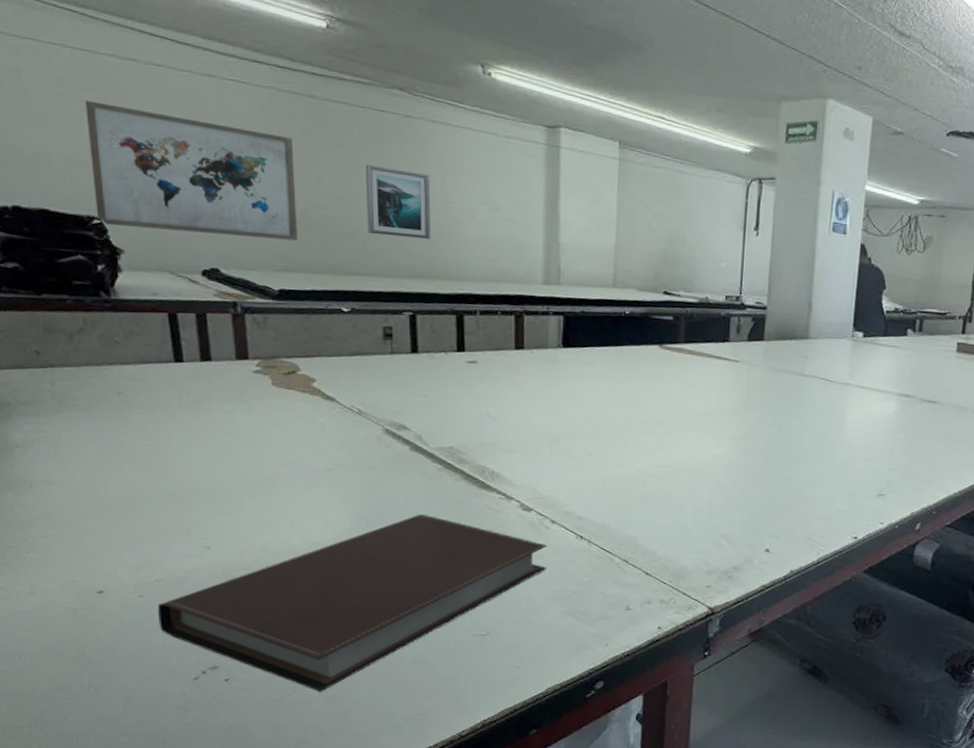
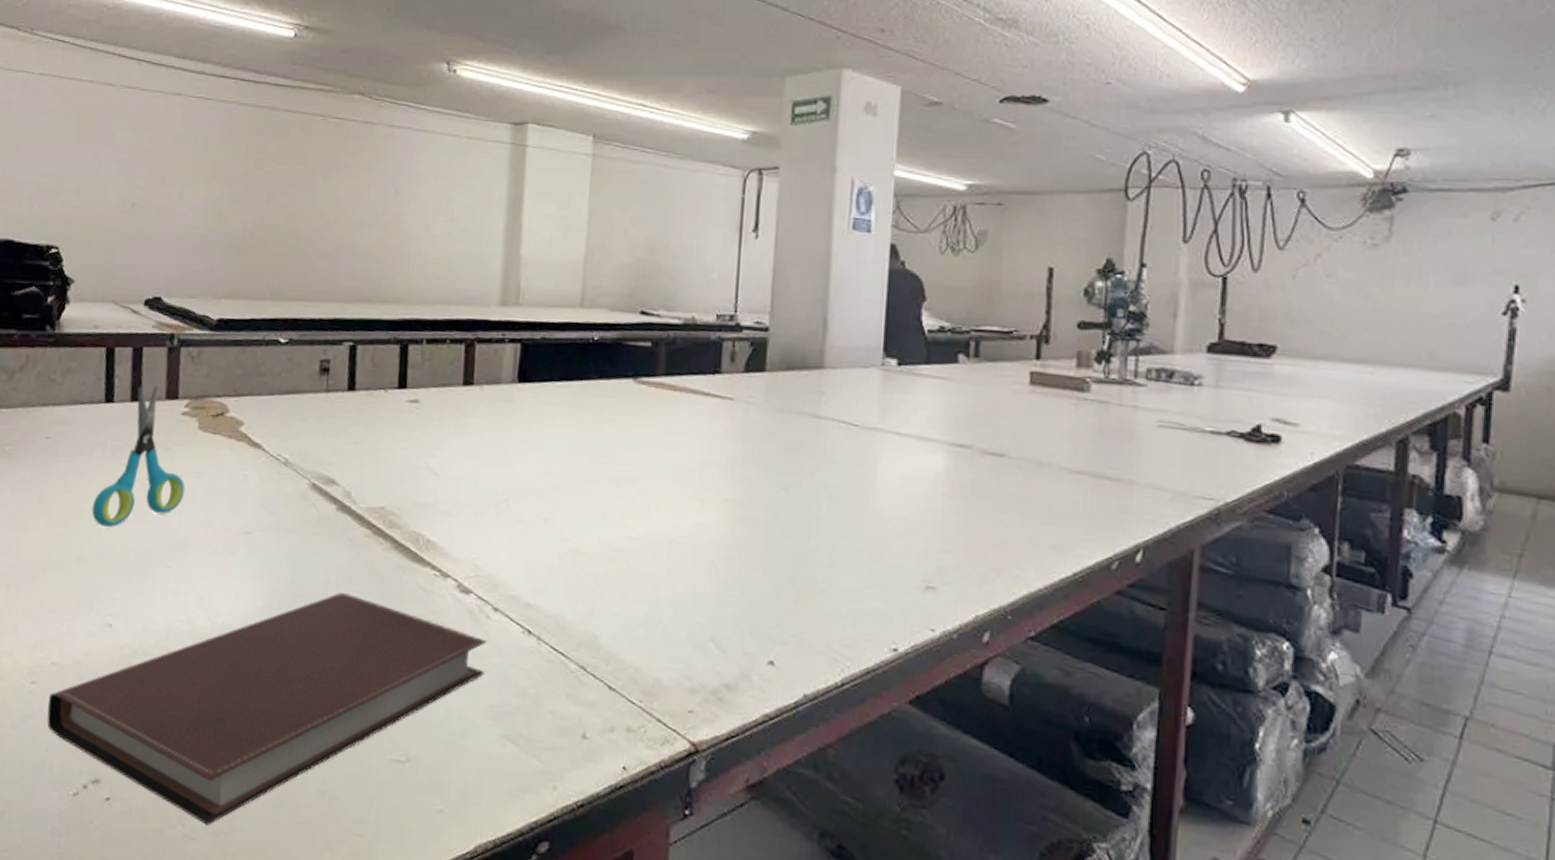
wall art: present [85,100,297,241] -> none [55,128,249,264]
scissors: none [175,347,266,469] -> present [91,385,185,528]
wall art: present [365,164,431,240] -> none [314,177,384,257]

